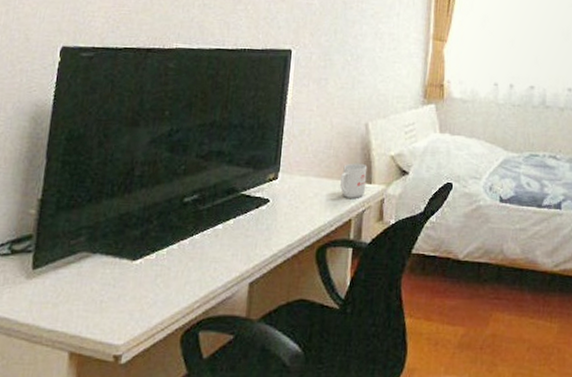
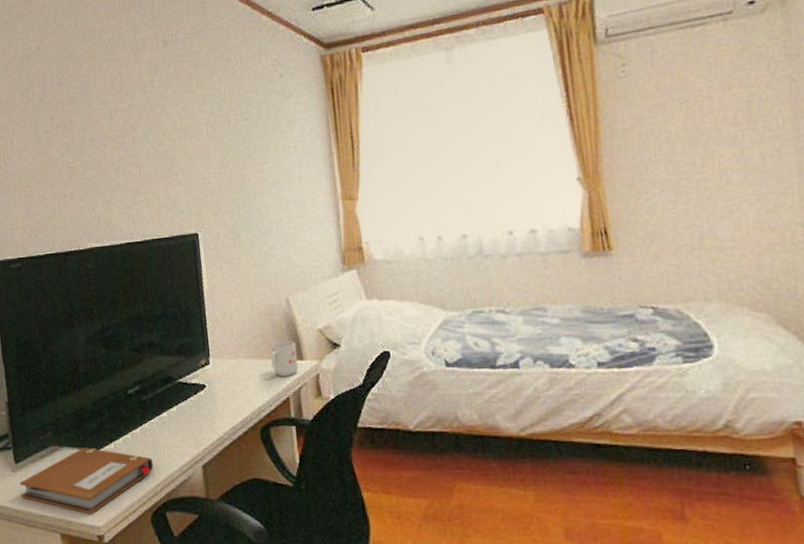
notebook: none [30,256,196,331] -> present [20,447,153,514]

